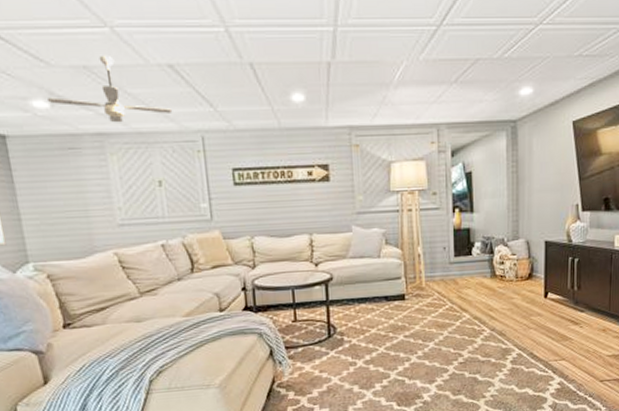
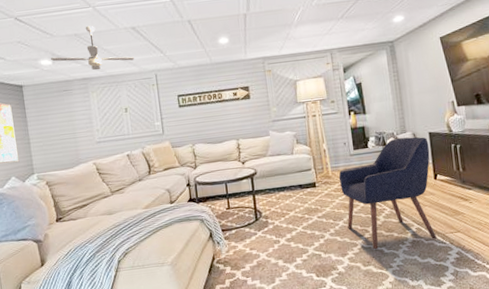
chair: none [433,245,543,377] -> present [338,137,437,250]

